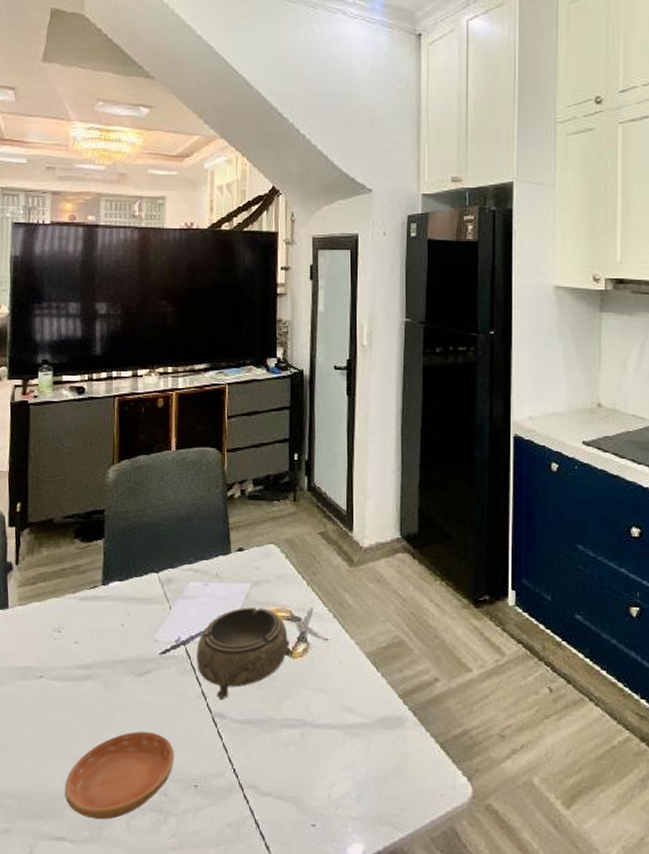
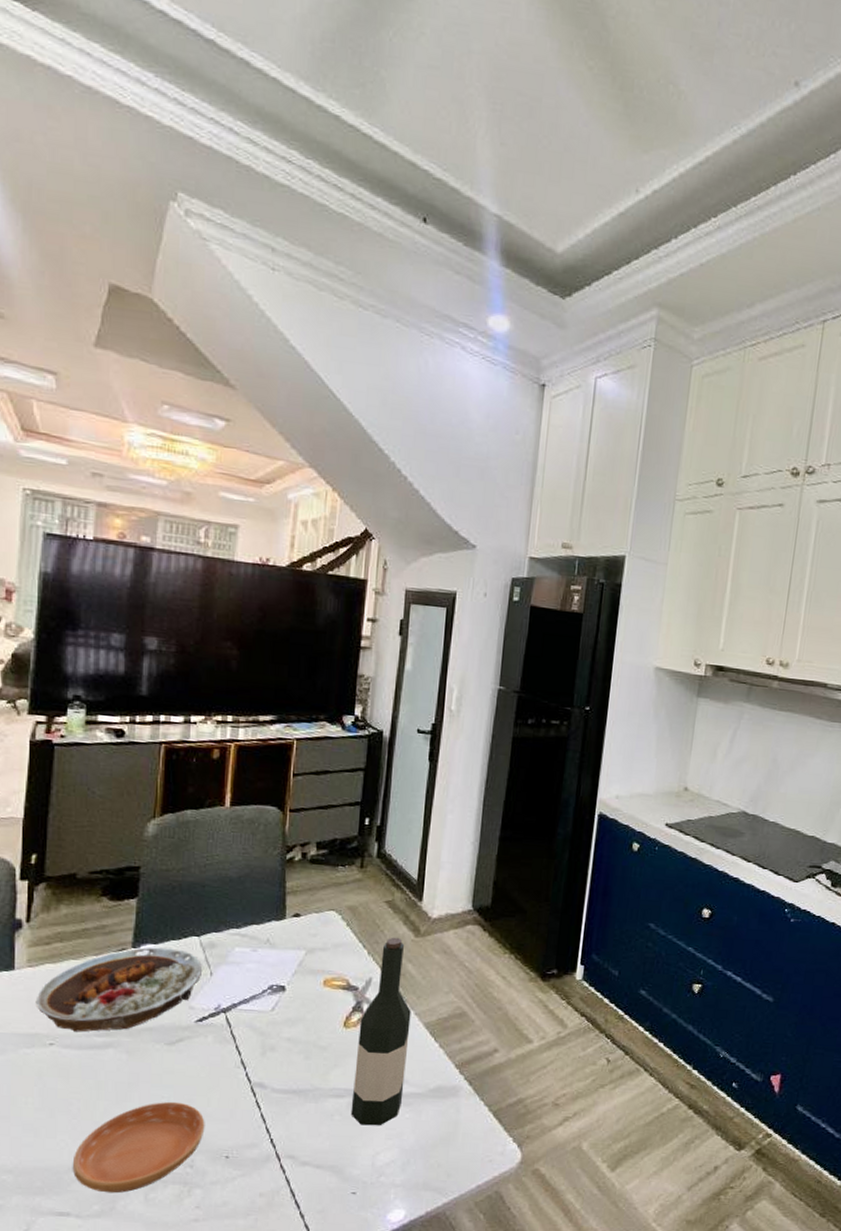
plate: none [27,584,162,665] -> present [37,947,202,1032]
decorative bowl: present [197,607,293,700] -> none [238,975,347,1070]
wine bottle: none [304,567,352,757] -> present [350,937,411,1126]

